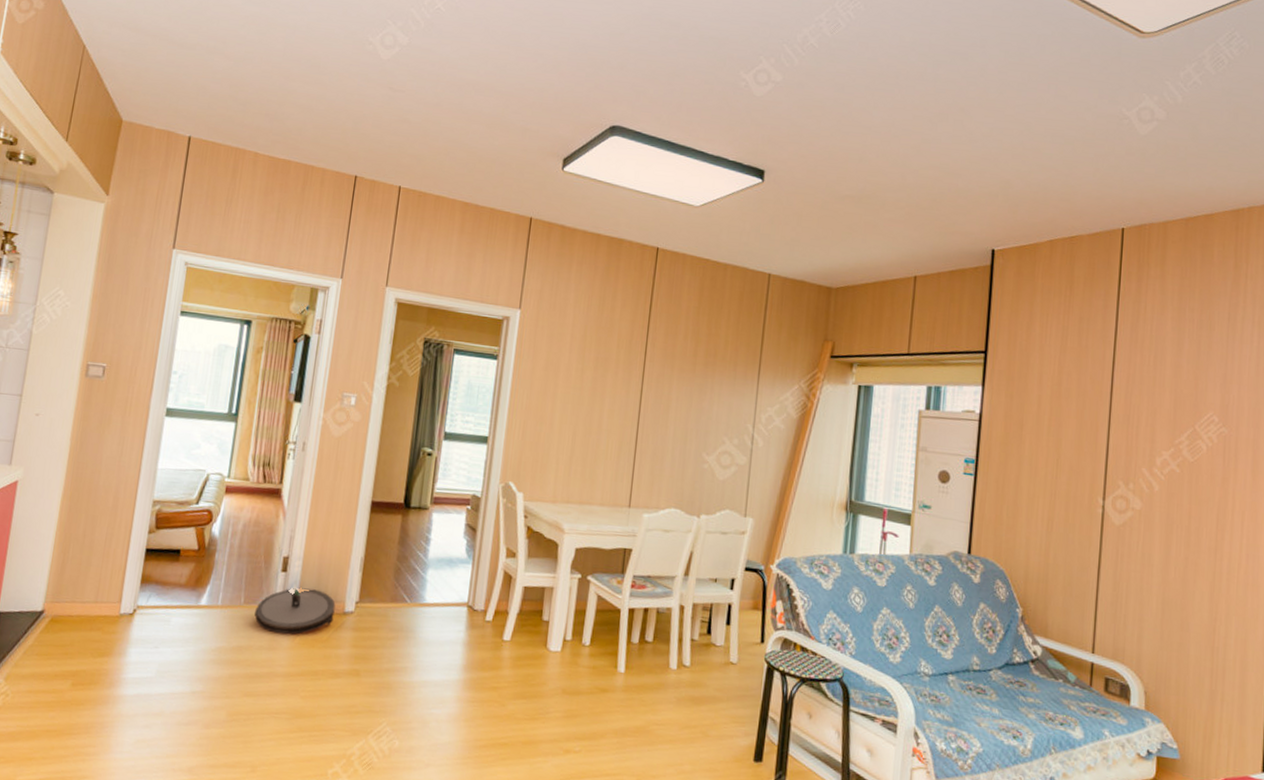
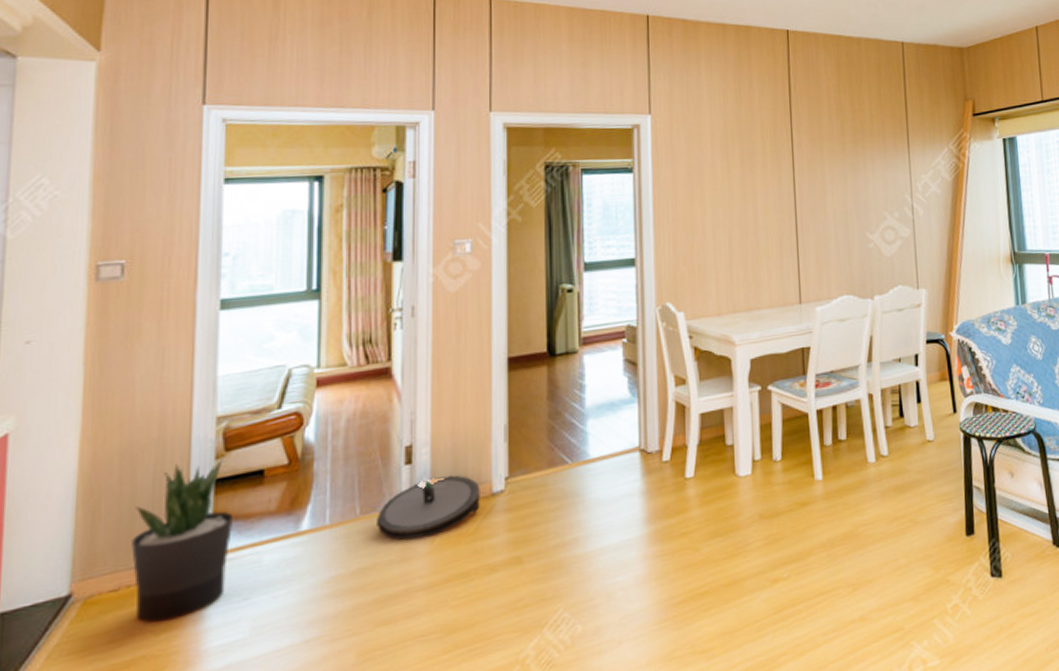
planter: none [82,530,156,649] -> present [131,456,234,623]

